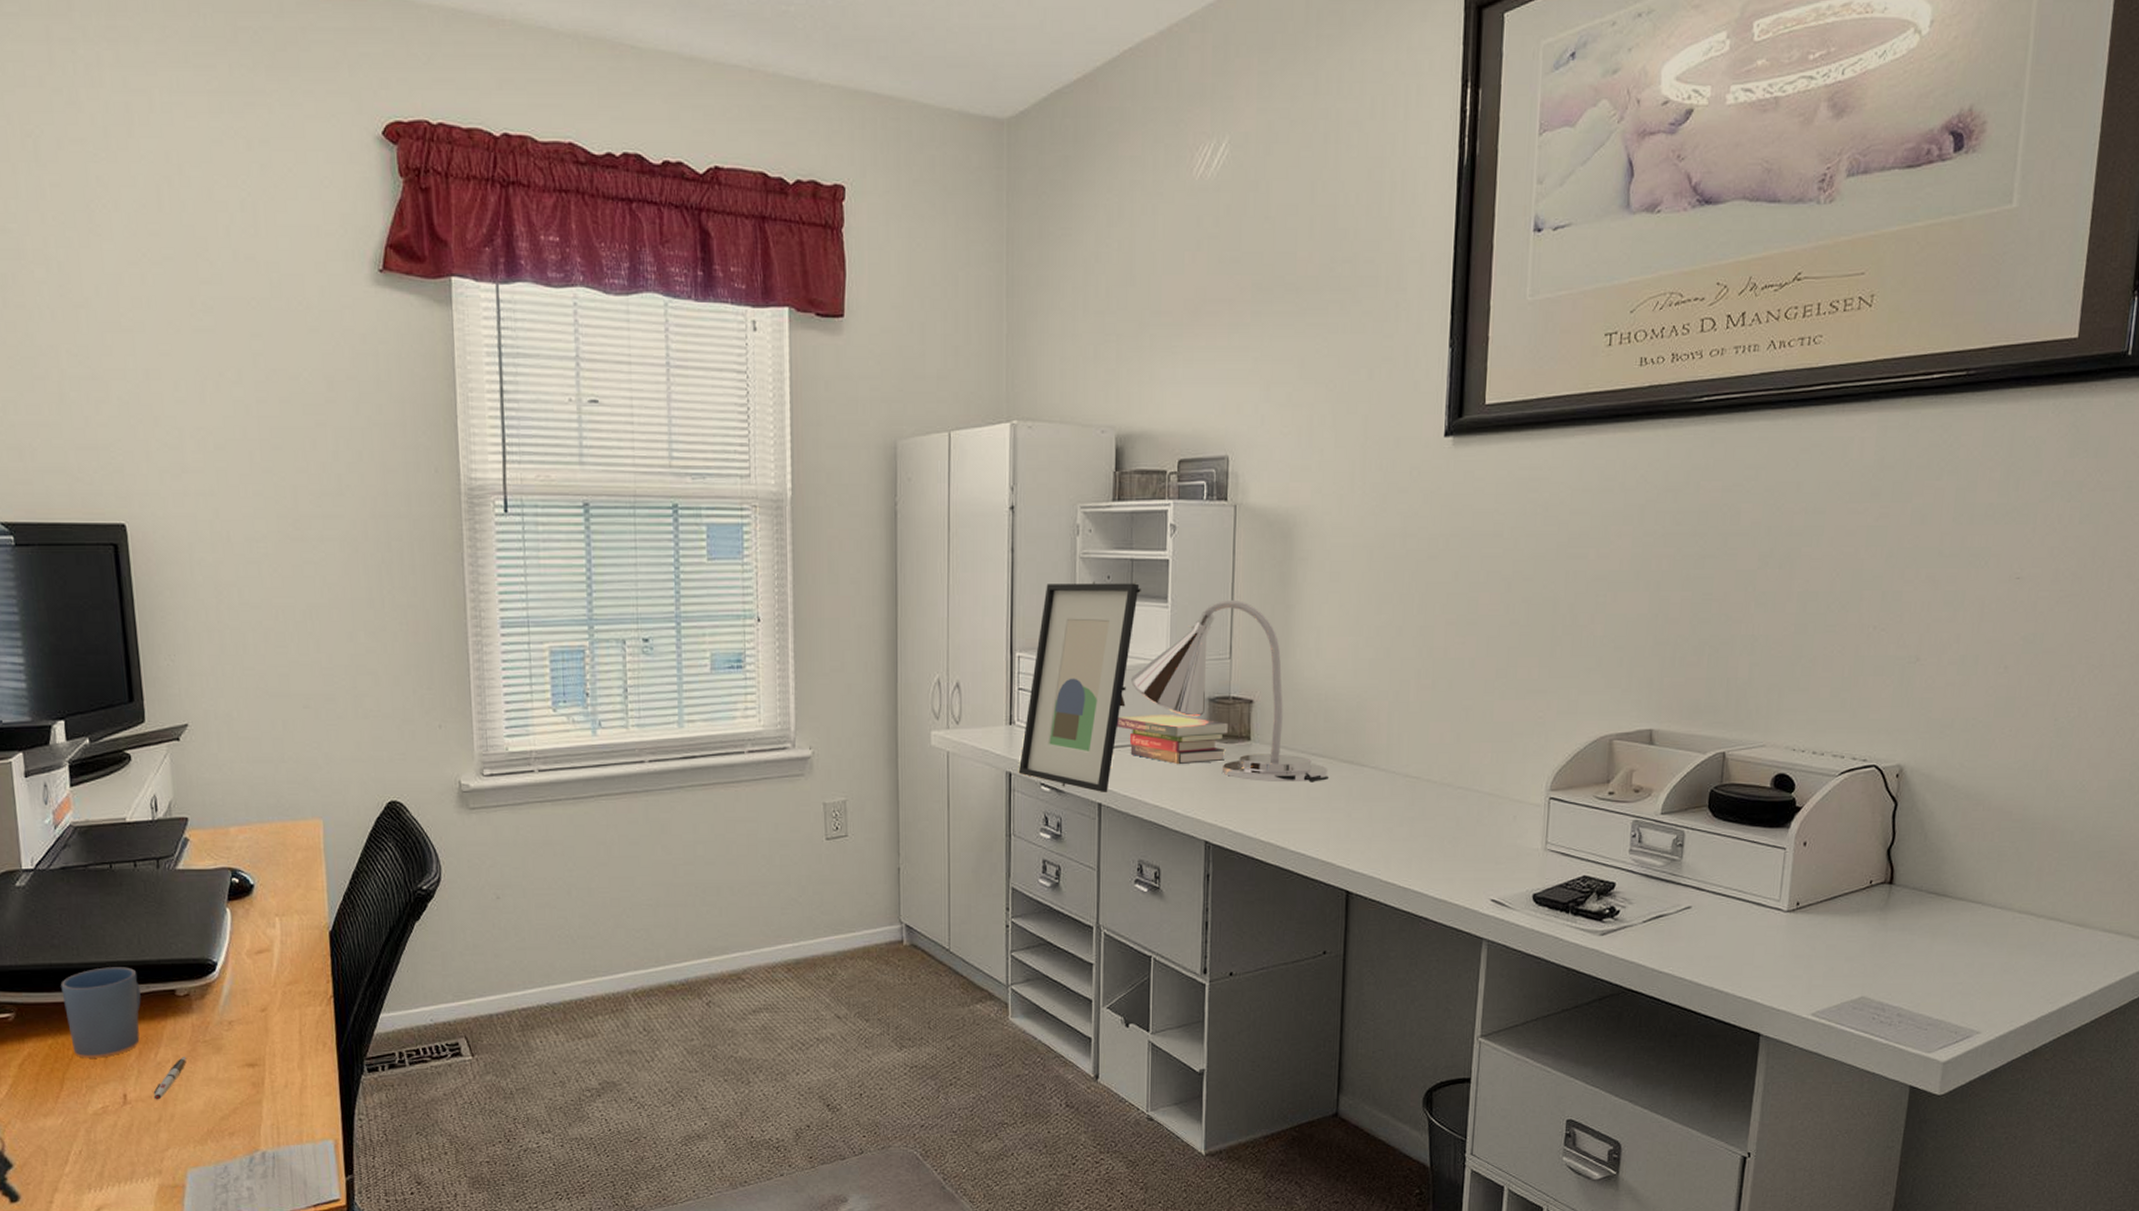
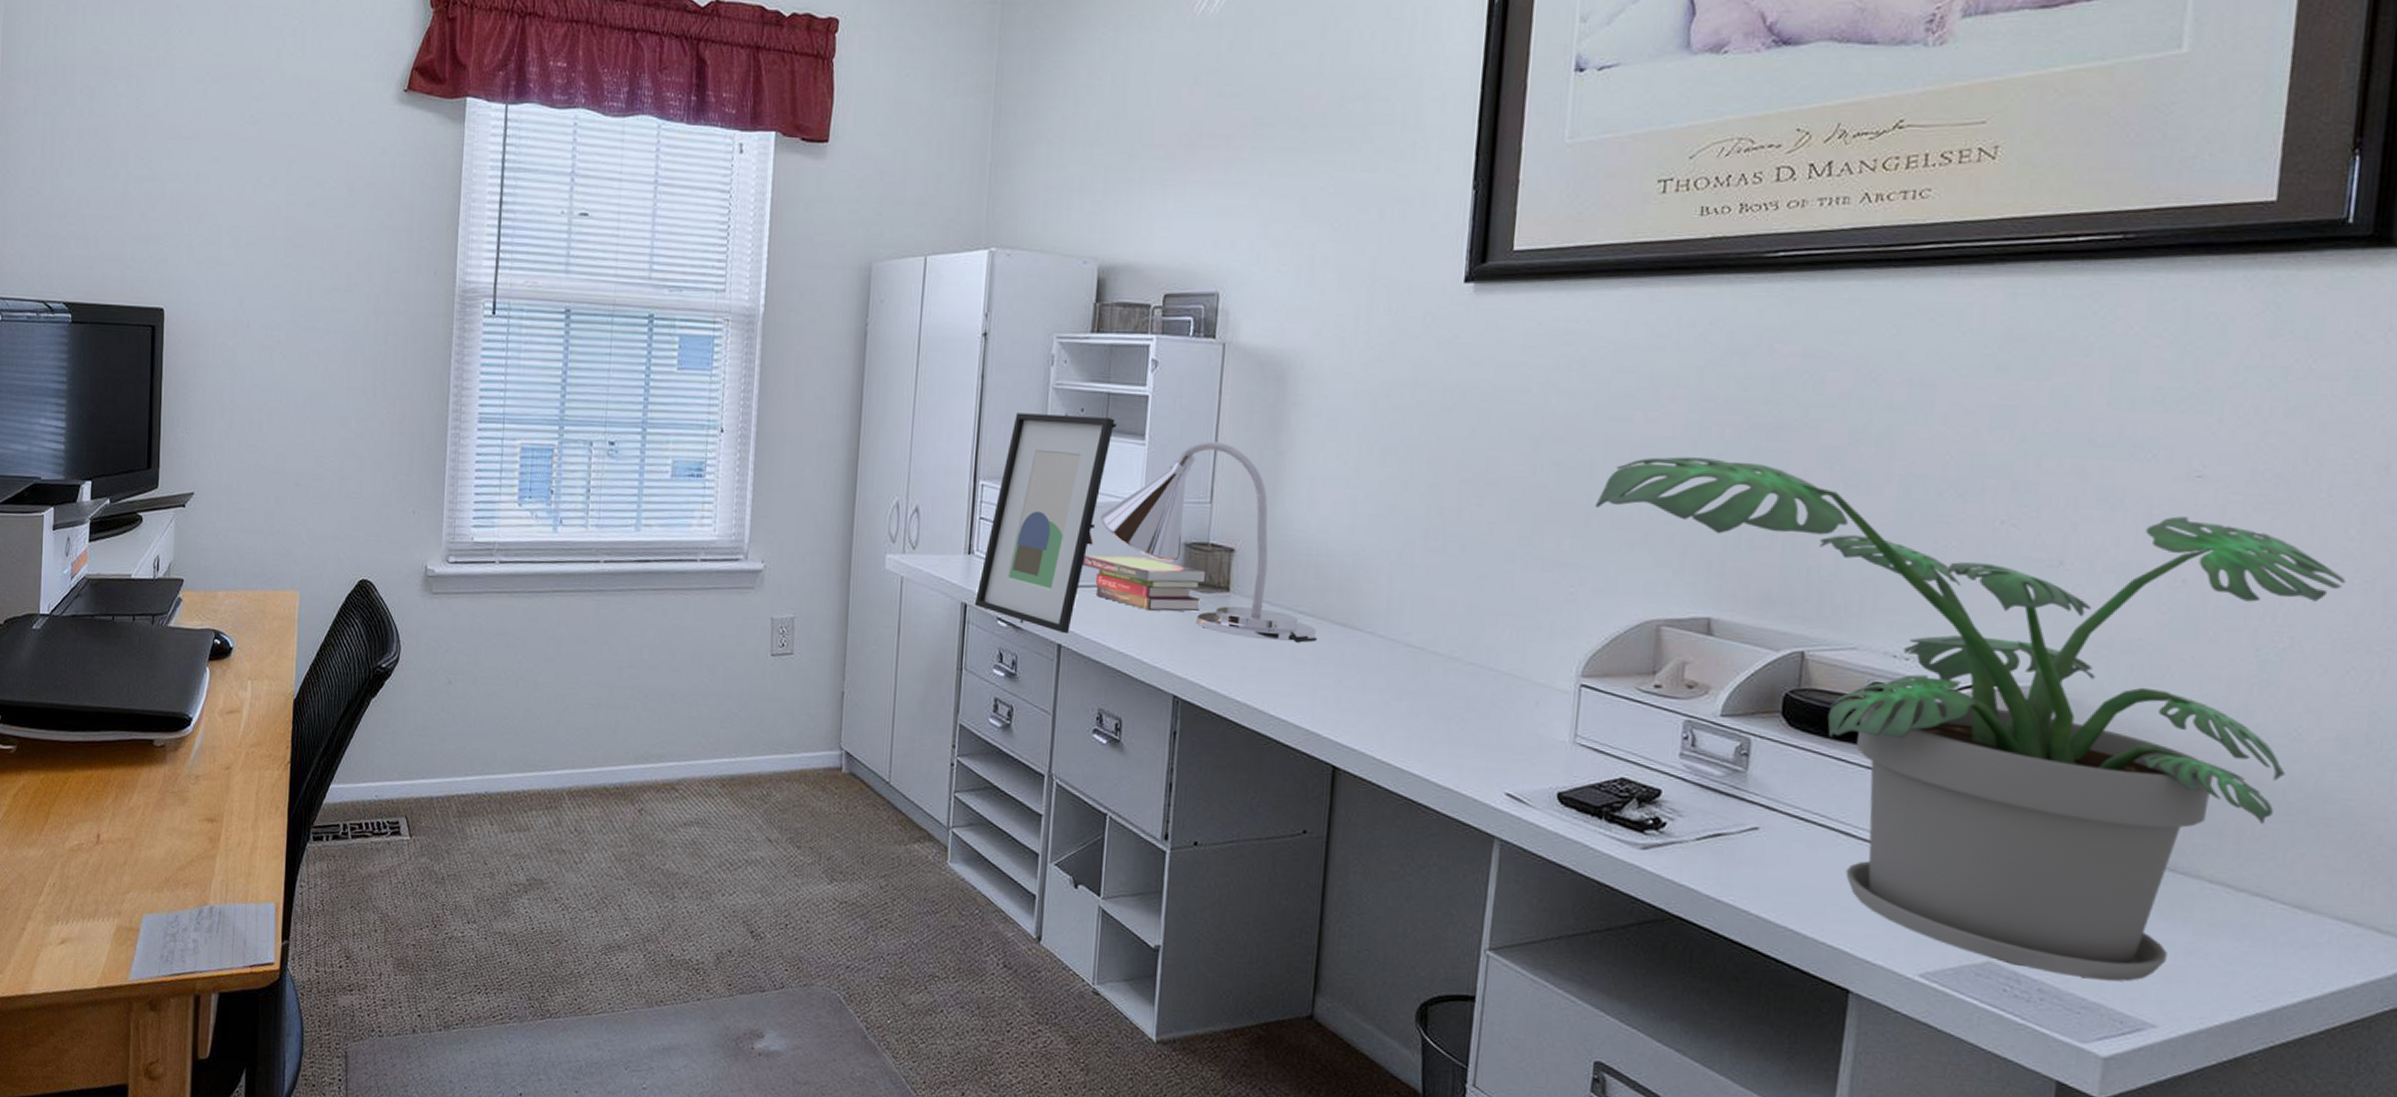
mug: present [61,967,141,1058] -> none [58,712,124,797]
pen: present [153,1057,186,1100] -> none [123,805,155,844]
potted plant: none [1559,588,2119,1001] -> present [1596,456,2347,982]

